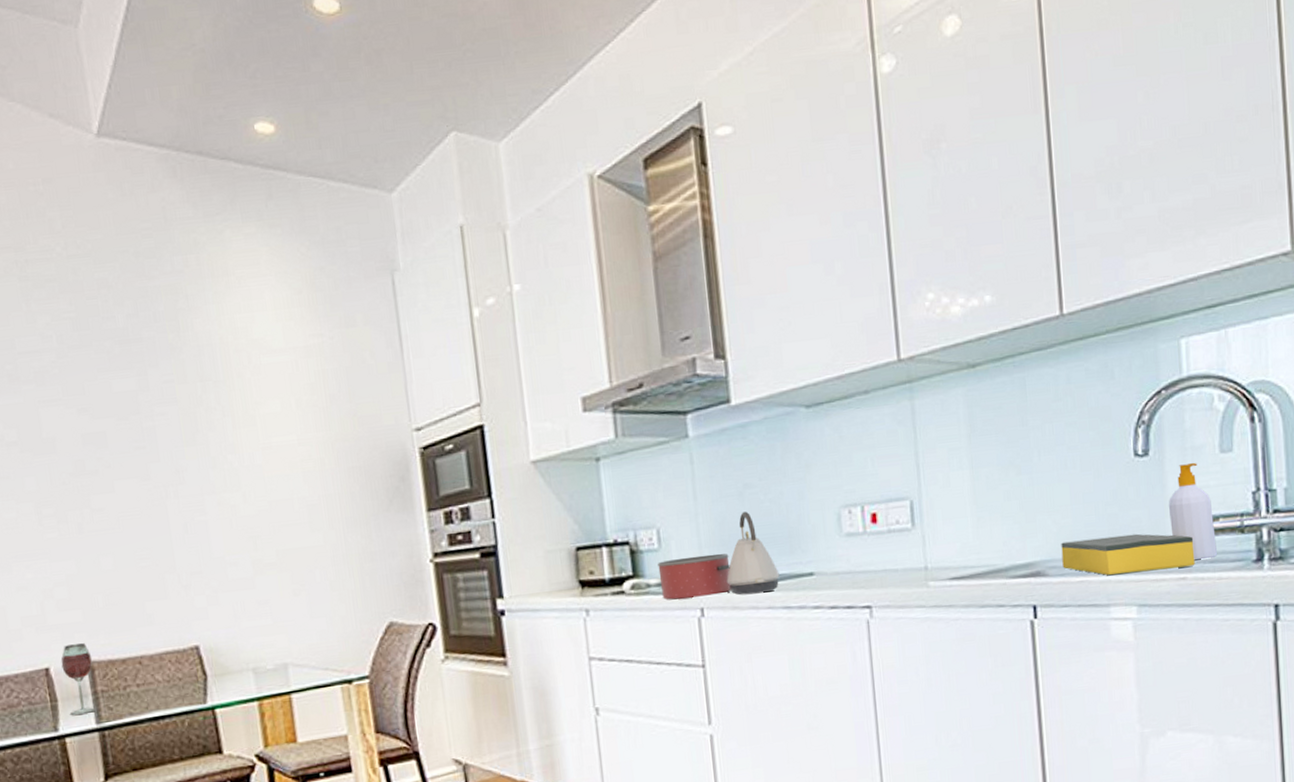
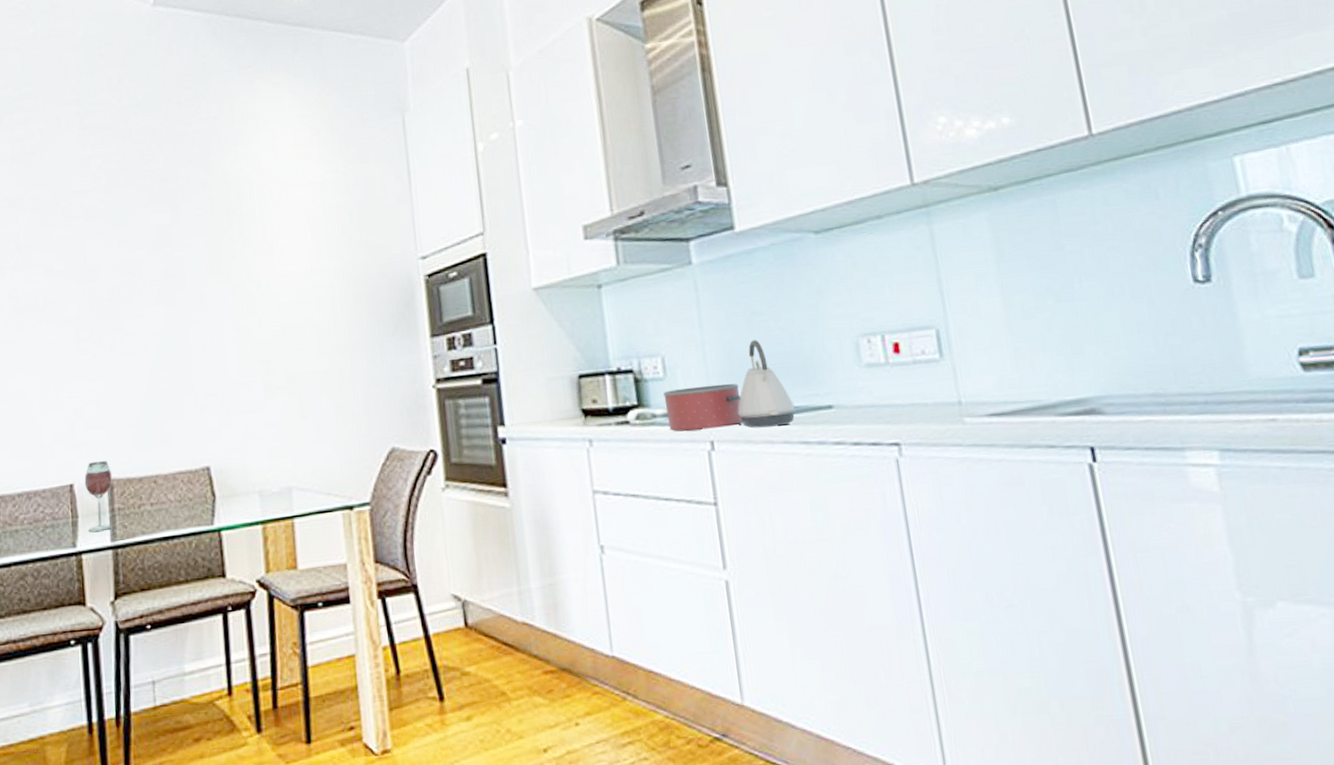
sponge: present [1061,533,1195,575] -> none [1116,368,1286,415]
soap bottle: present [1168,462,1218,561] -> none [1242,289,1313,400]

